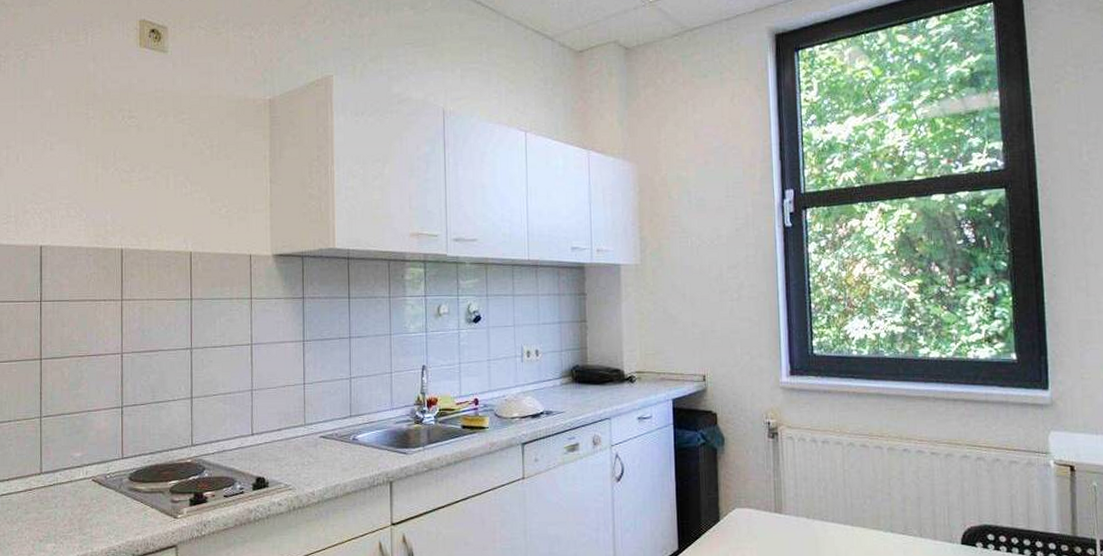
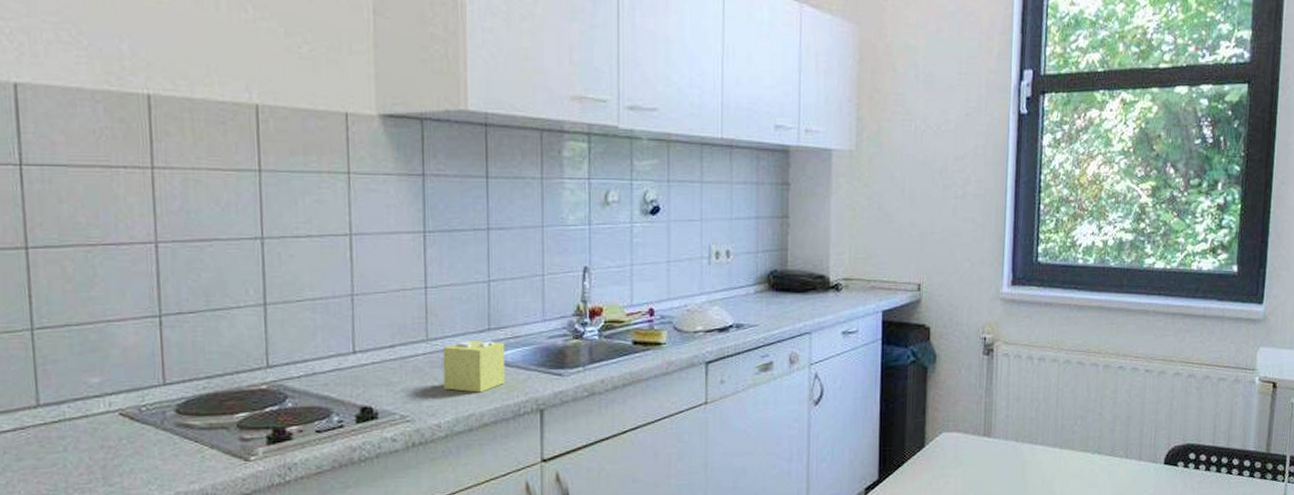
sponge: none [316,424,363,467] -> present [442,340,506,393]

